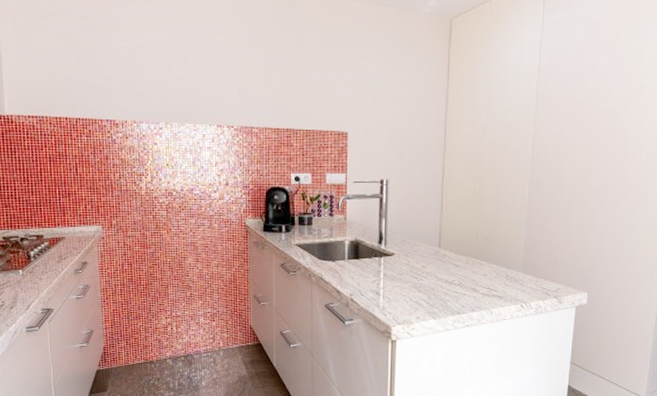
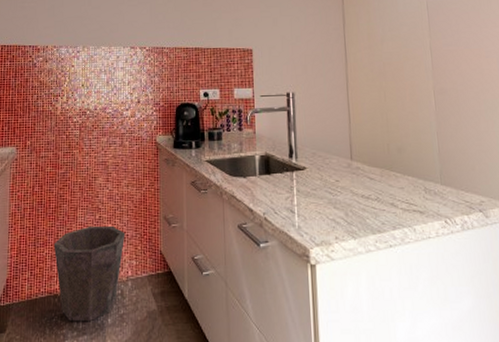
waste bin: none [146,302,217,383] -> present [53,225,126,321]

